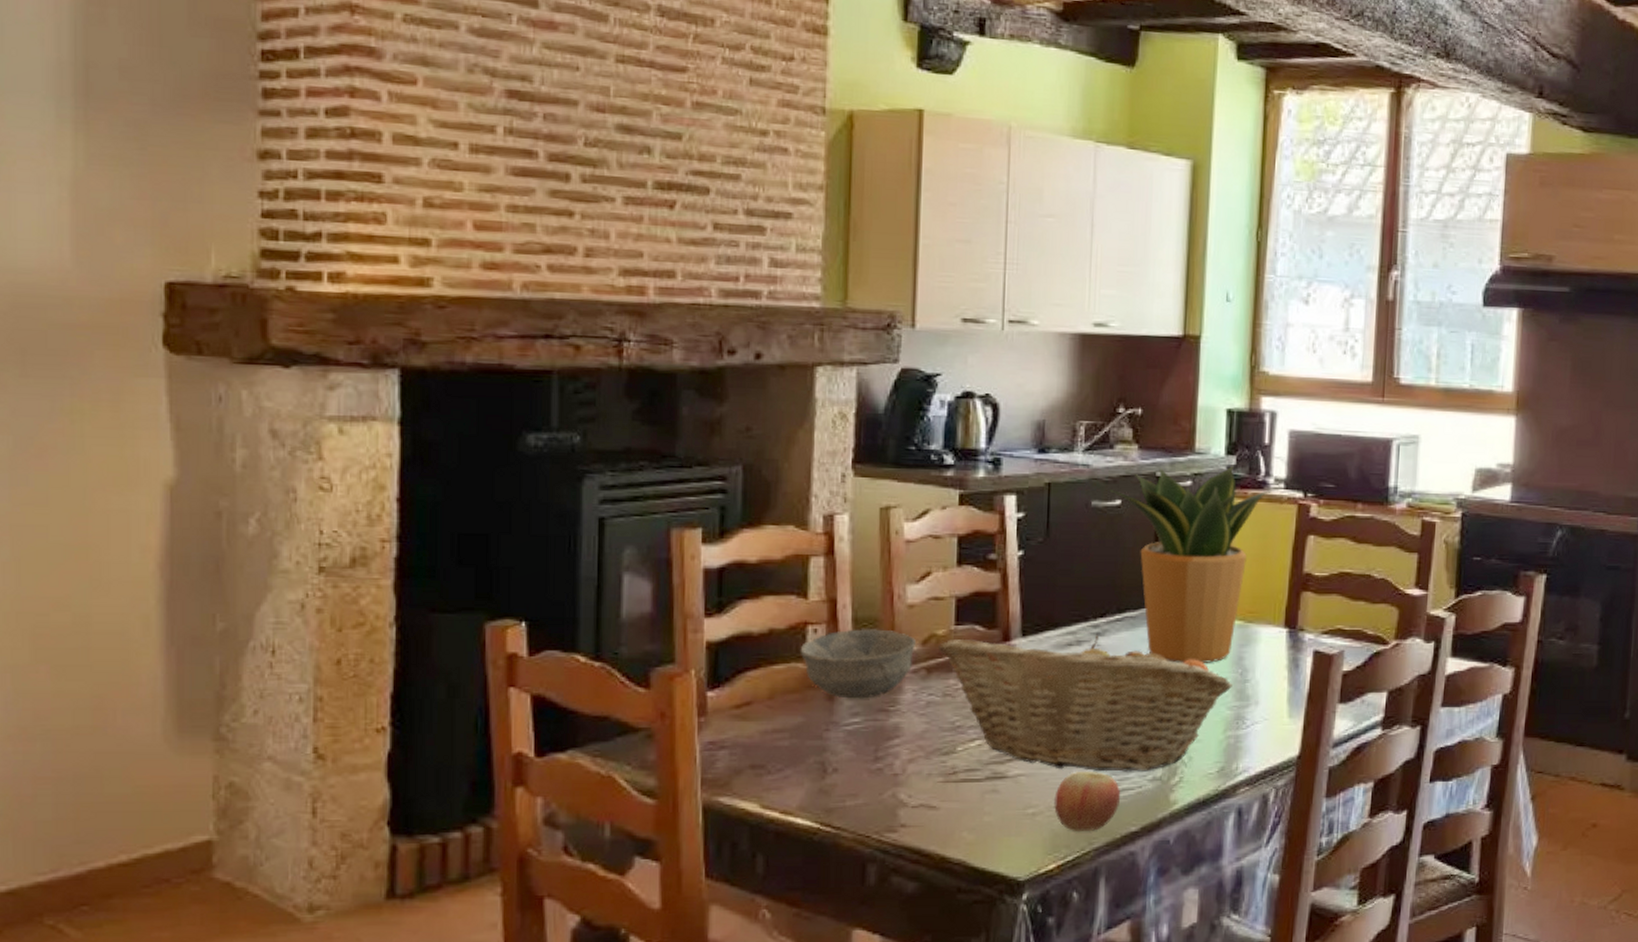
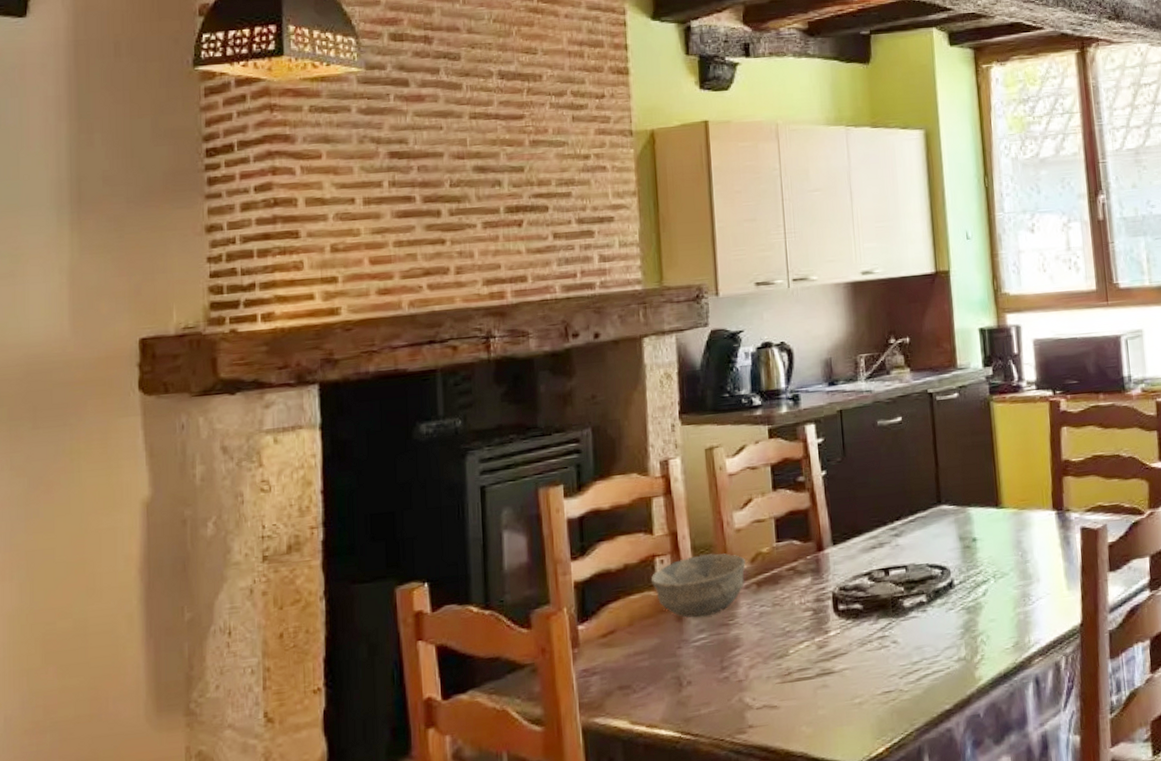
fruit basket: present [939,634,1232,772] -> none [765,535,1015,660]
apple: present [1054,772,1121,831] -> none [876,658,933,715]
potted plant: present [1109,466,1273,663] -> none [890,376,1027,553]

